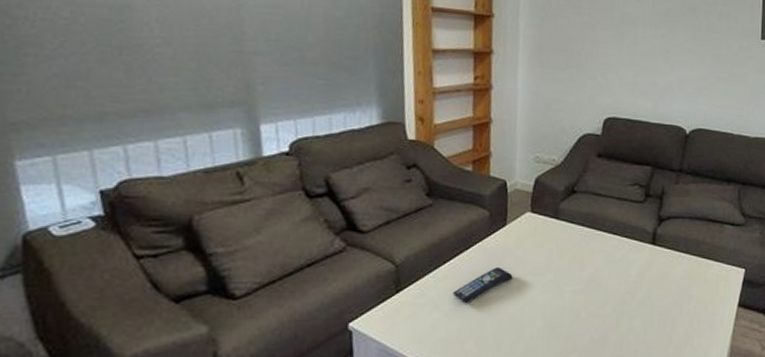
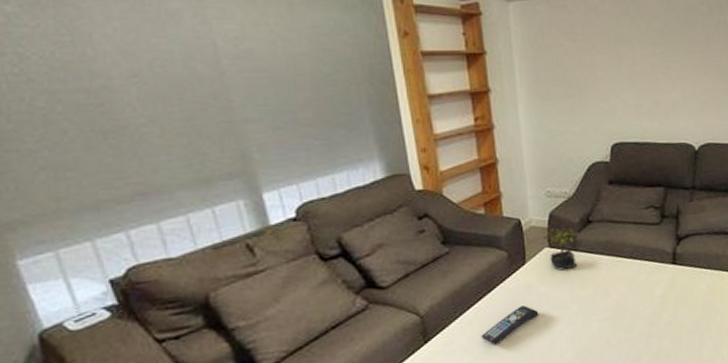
succulent plant: none [526,194,562,237] -> present [543,228,579,271]

